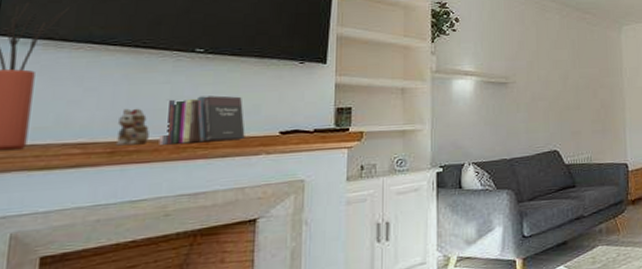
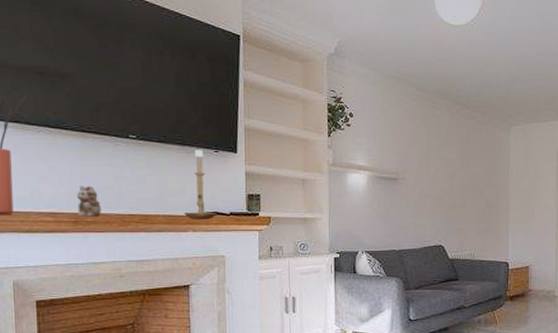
books: present [159,95,245,146] -> none [109,178,175,219]
candle holder: none [257,61,298,140] -> present [184,150,217,219]

